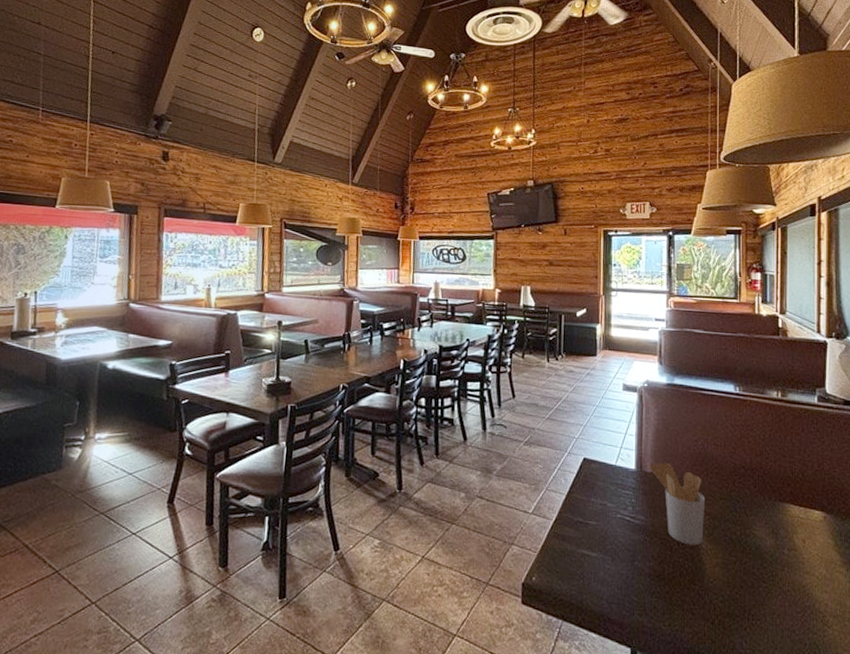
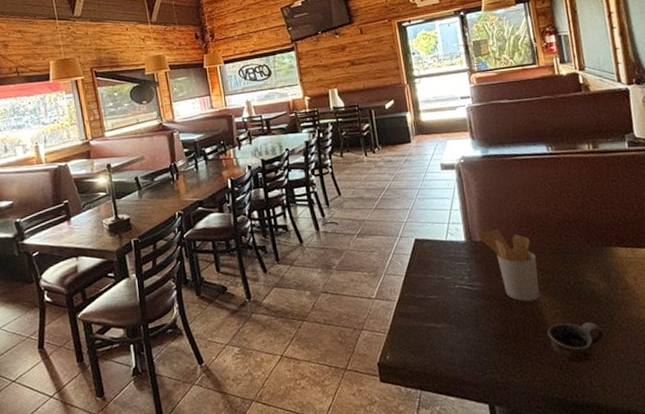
cup: none [704,574,762,621] -> present [547,322,604,364]

